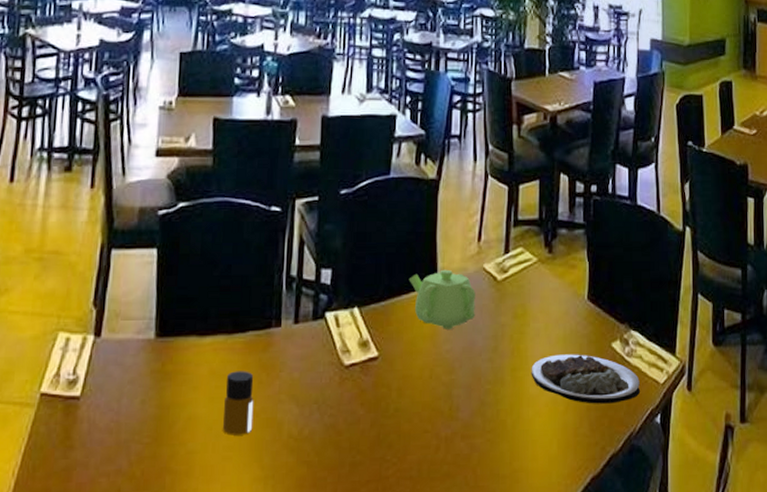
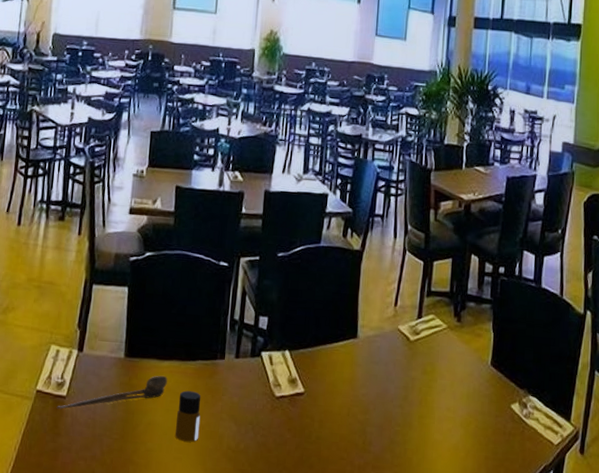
spoon: none [68,355,211,414] -> present [56,375,168,409]
teapot: present [409,269,475,329] -> none [333,326,390,377]
plate: present [531,354,641,404] -> none [436,408,536,456]

